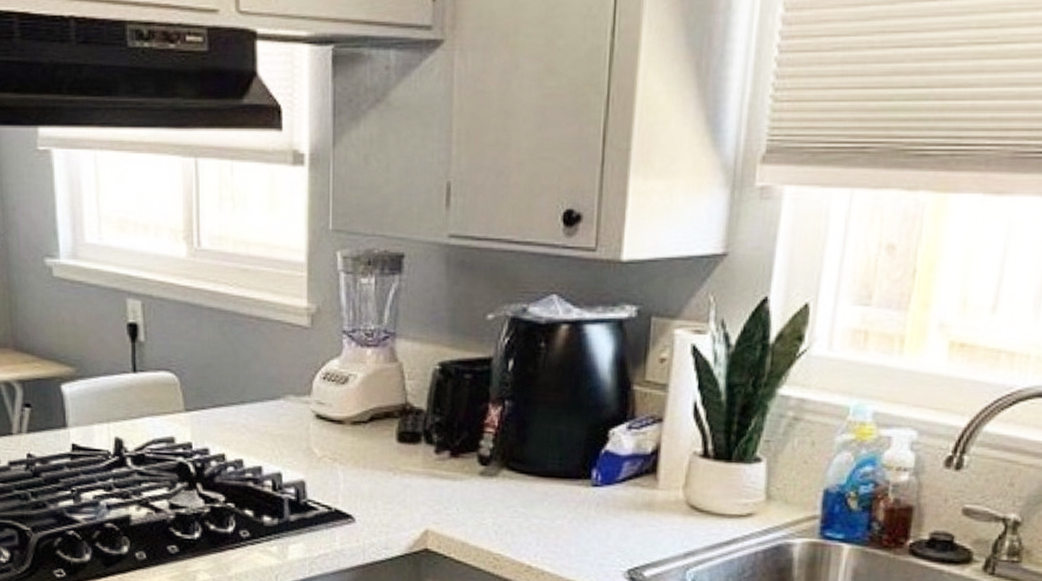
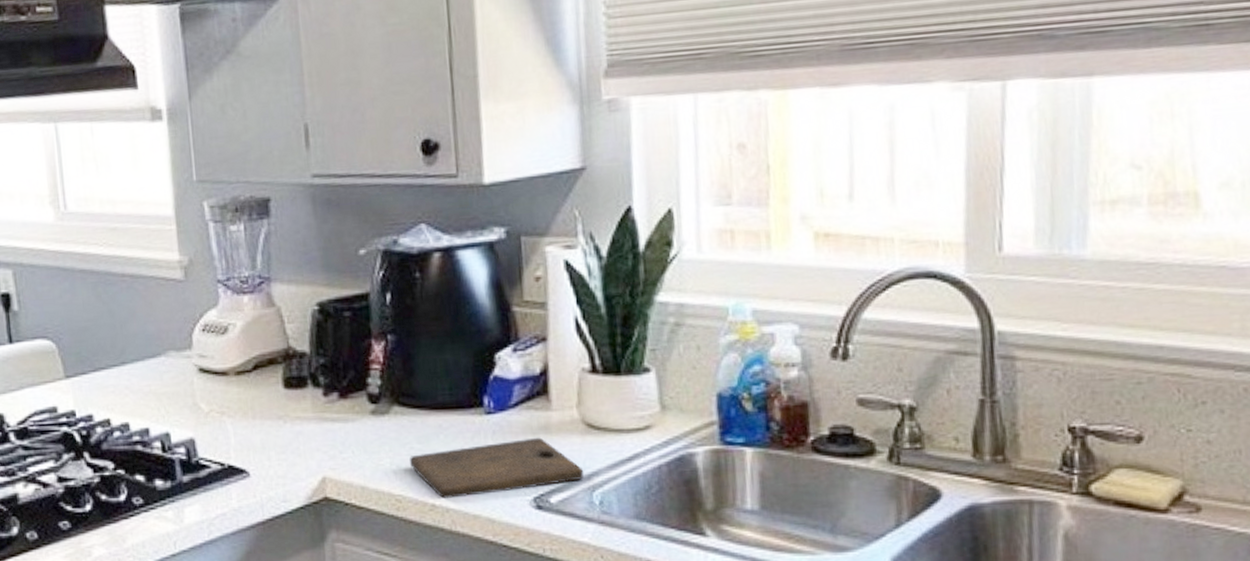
cutting board: none [512,513,681,562] -> present [410,437,584,498]

